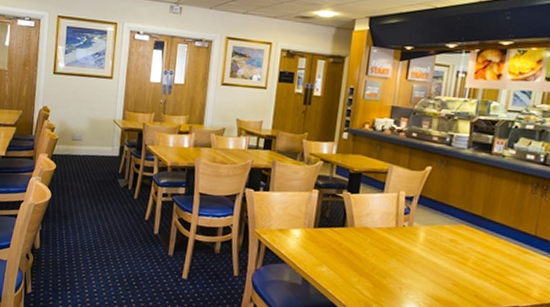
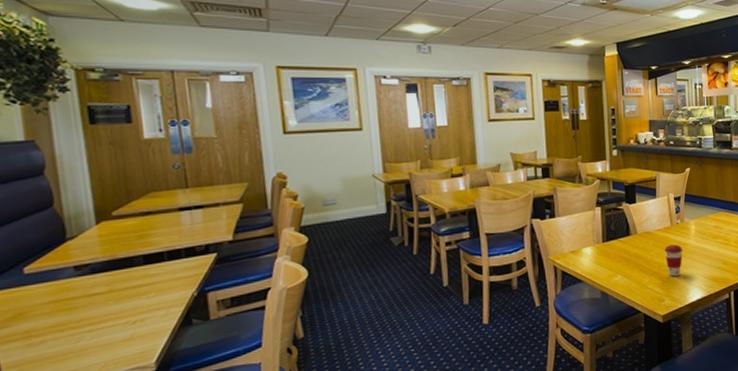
coffee cup: none [381,247,405,285] -> present [665,244,683,277]

